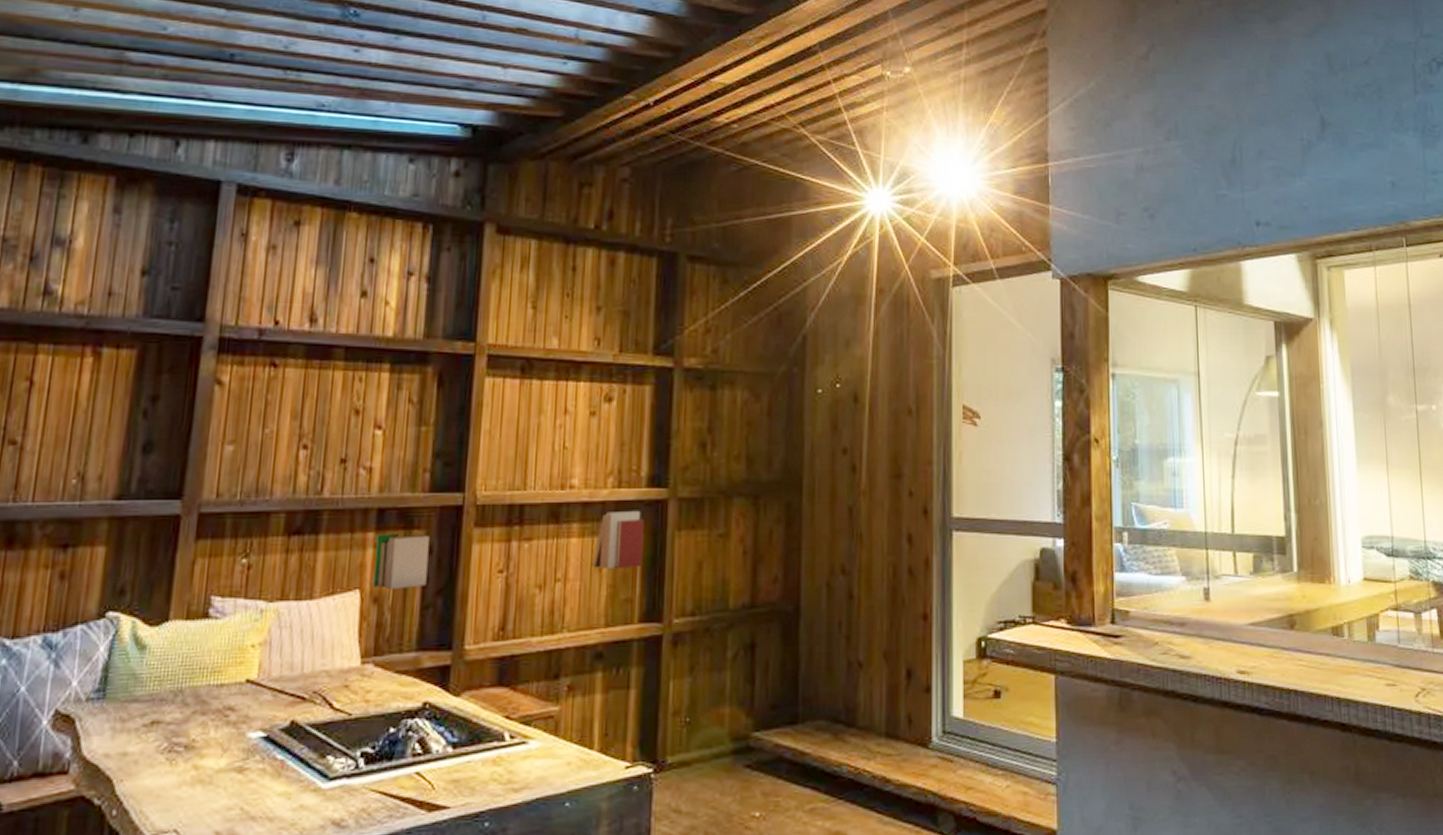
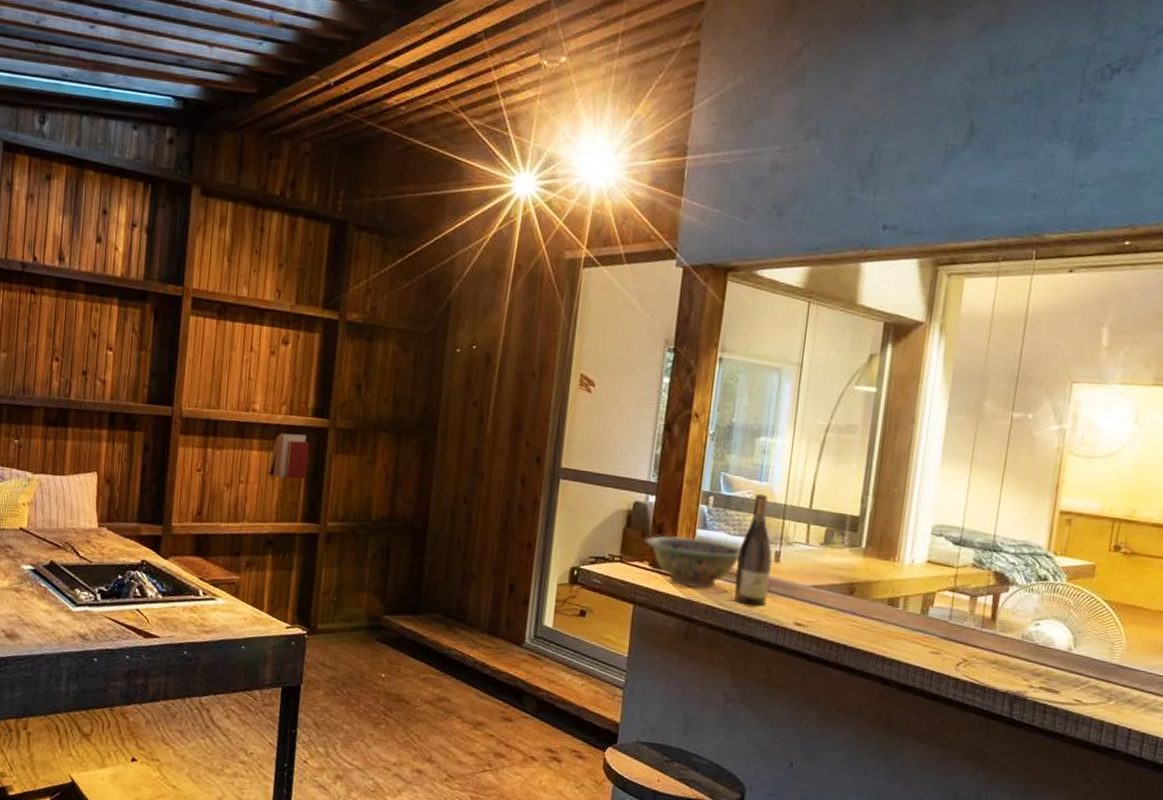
books: present [371,532,430,590] -> none [105,432,147,476]
decorative bowl: none [1058,582,1166,643] -> present [645,535,741,588]
wine bottle: none [1164,522,1204,656] -> present [734,493,772,606]

